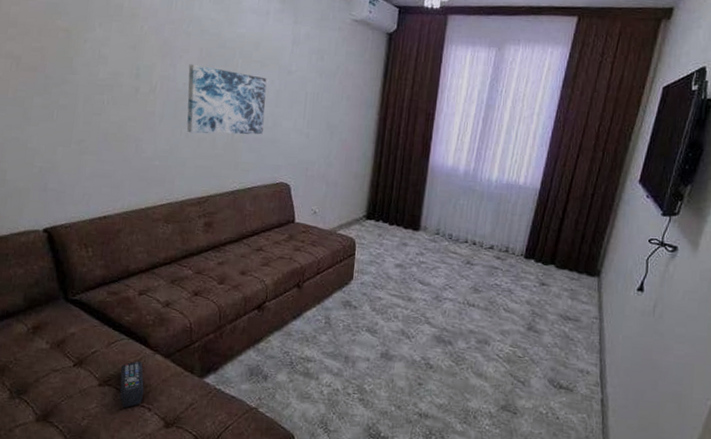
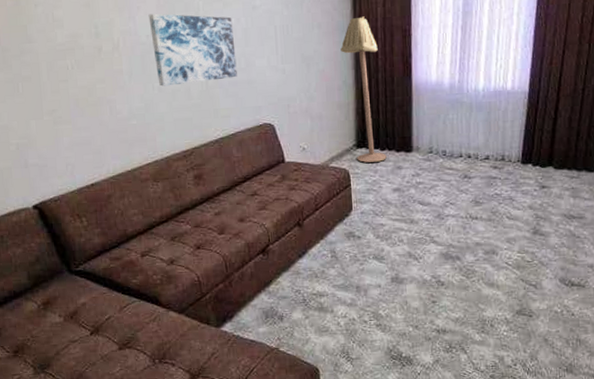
remote control: present [119,361,144,408] -> none [138,320,165,367]
floor lamp: none [365,95,401,236] -> present [340,16,387,163]

